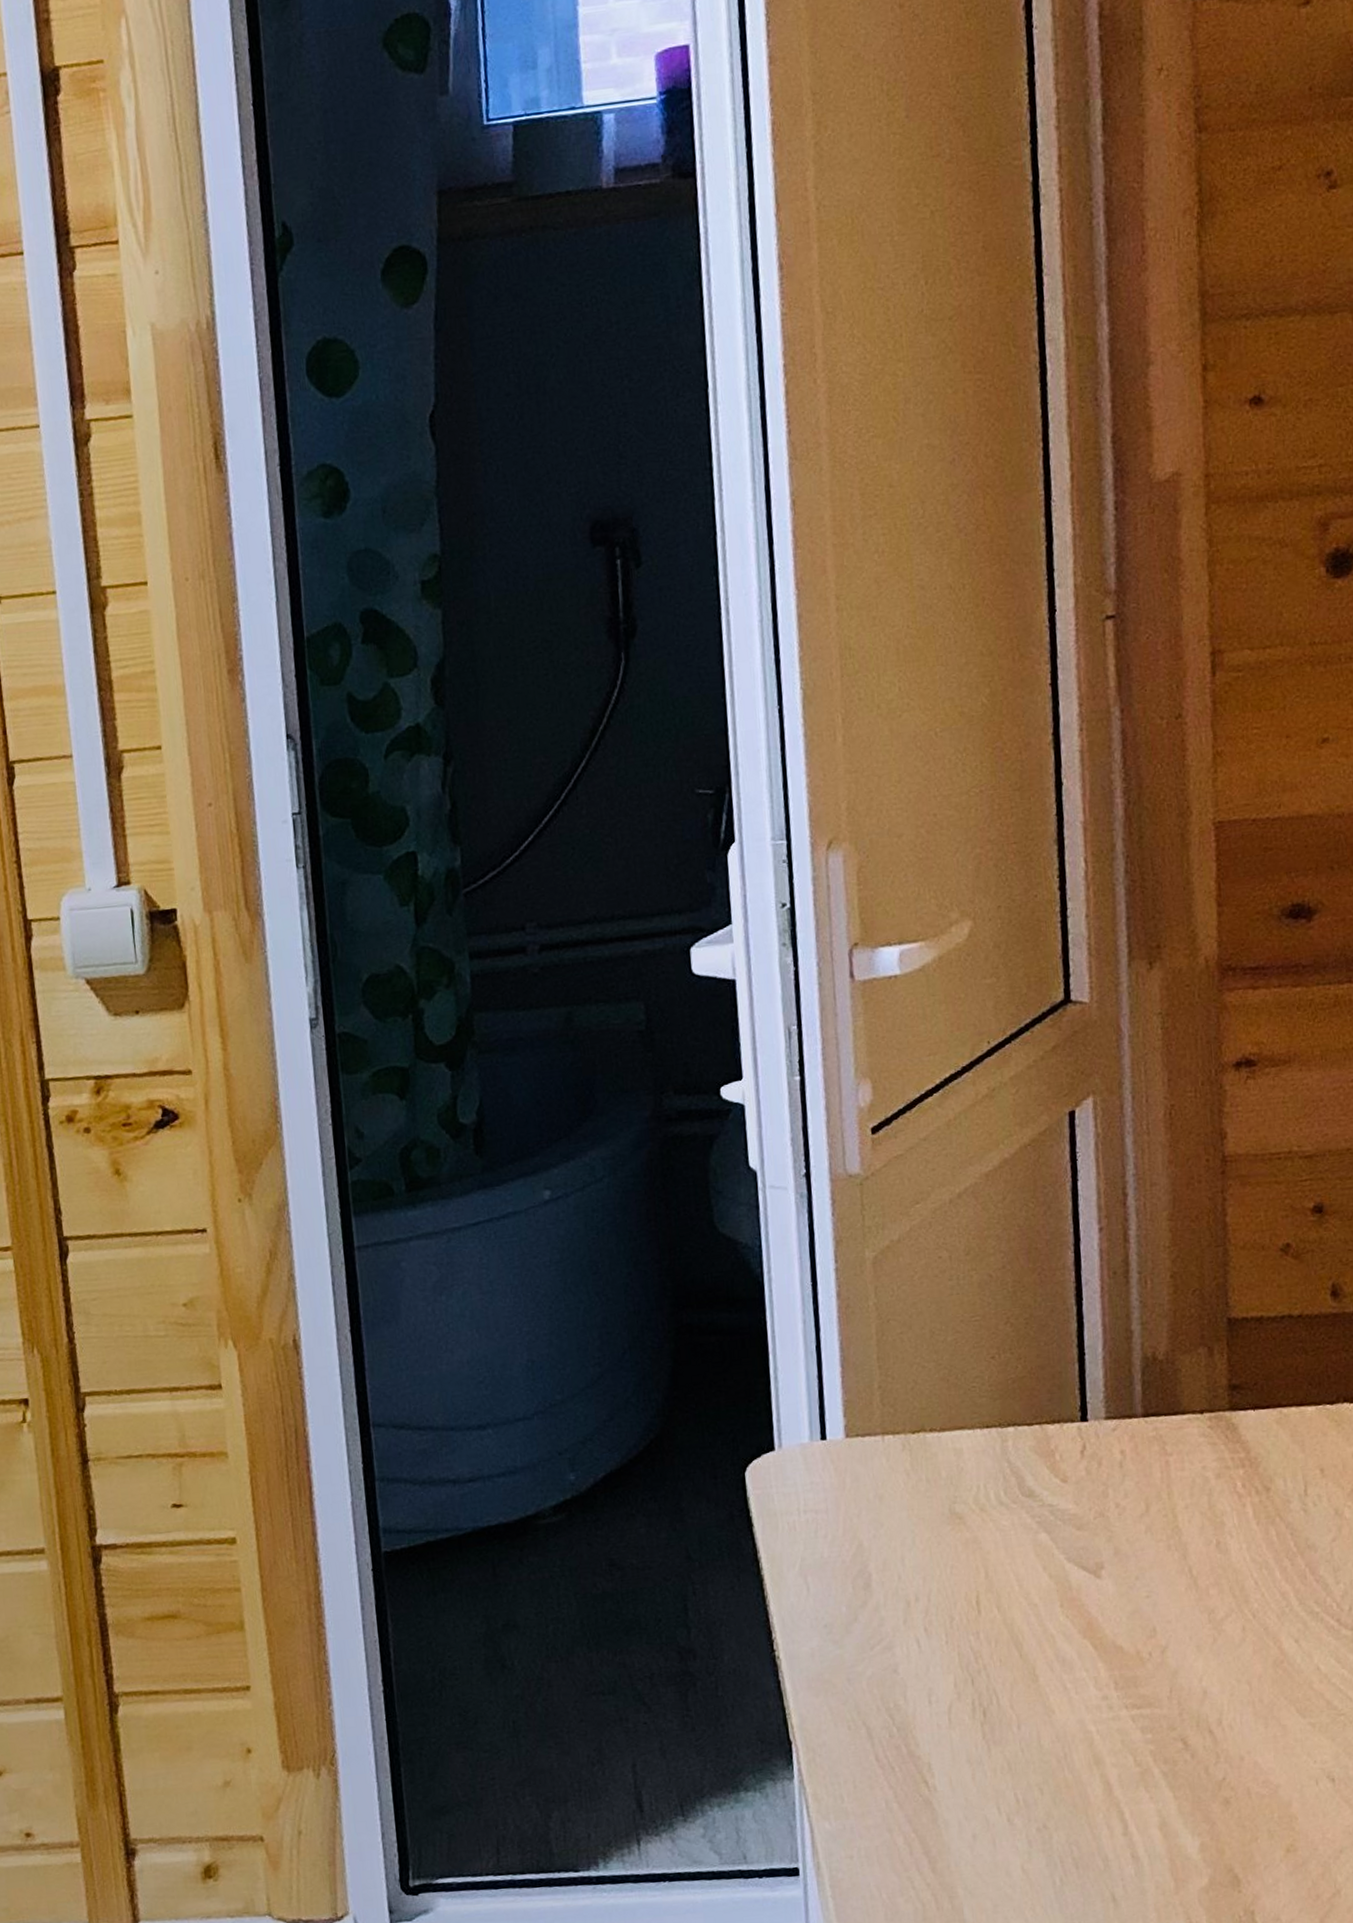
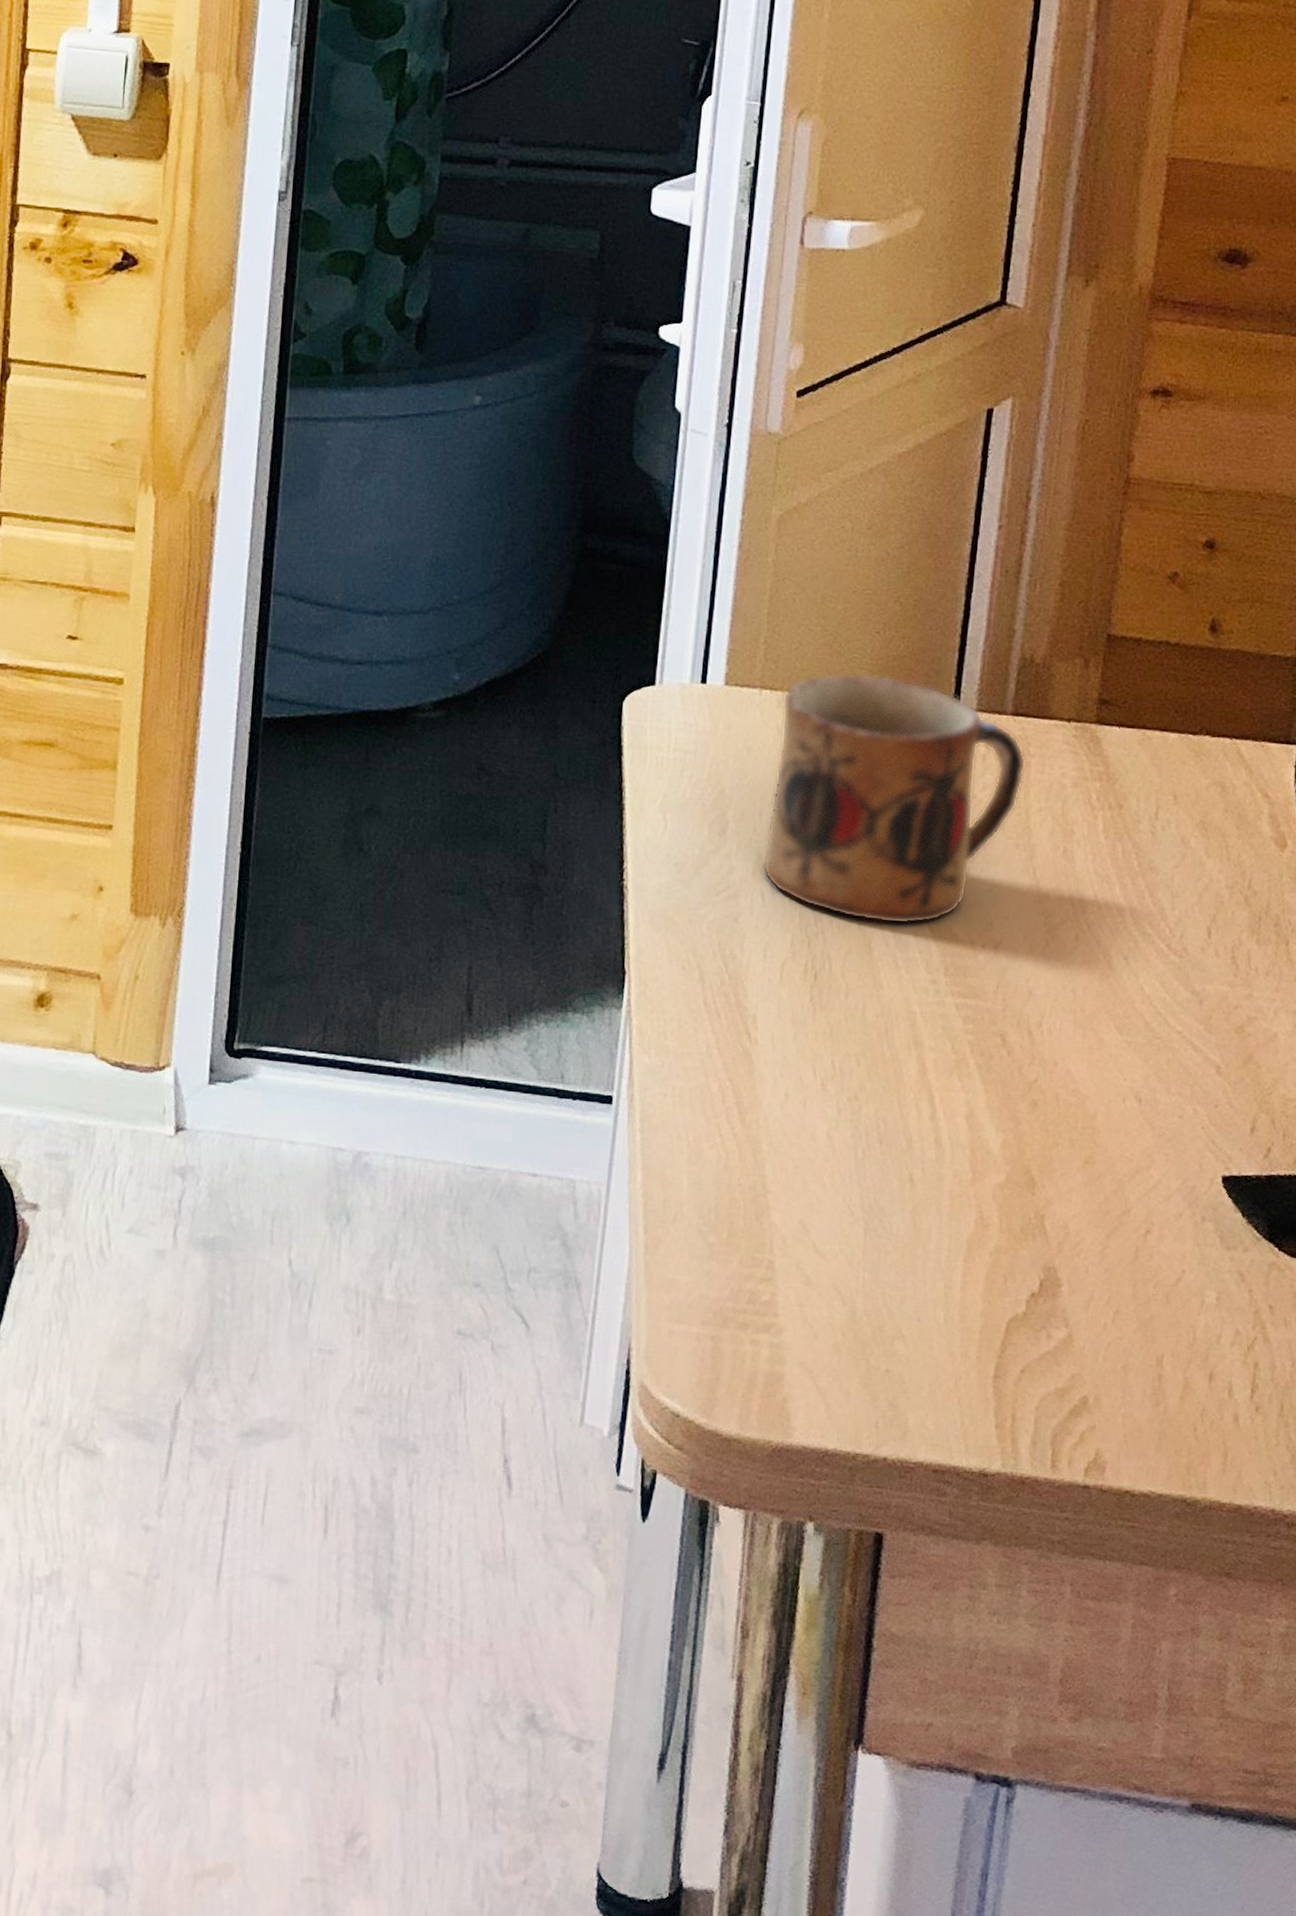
mug: none [906,1399,1165,1649] -> present [762,673,1026,925]

